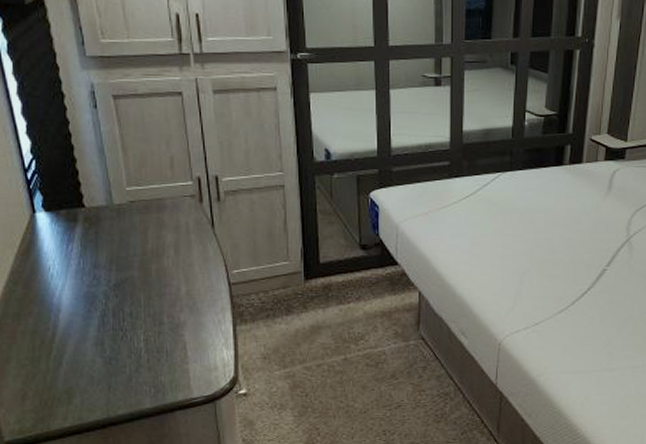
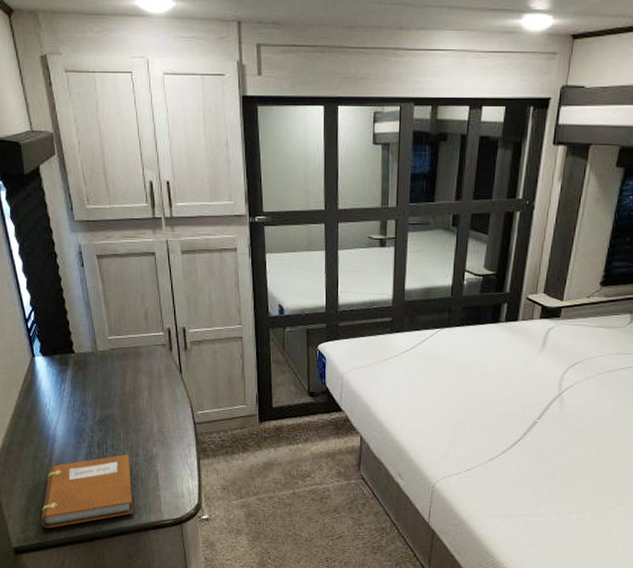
notebook: none [41,322,157,417] -> present [41,454,134,529]

